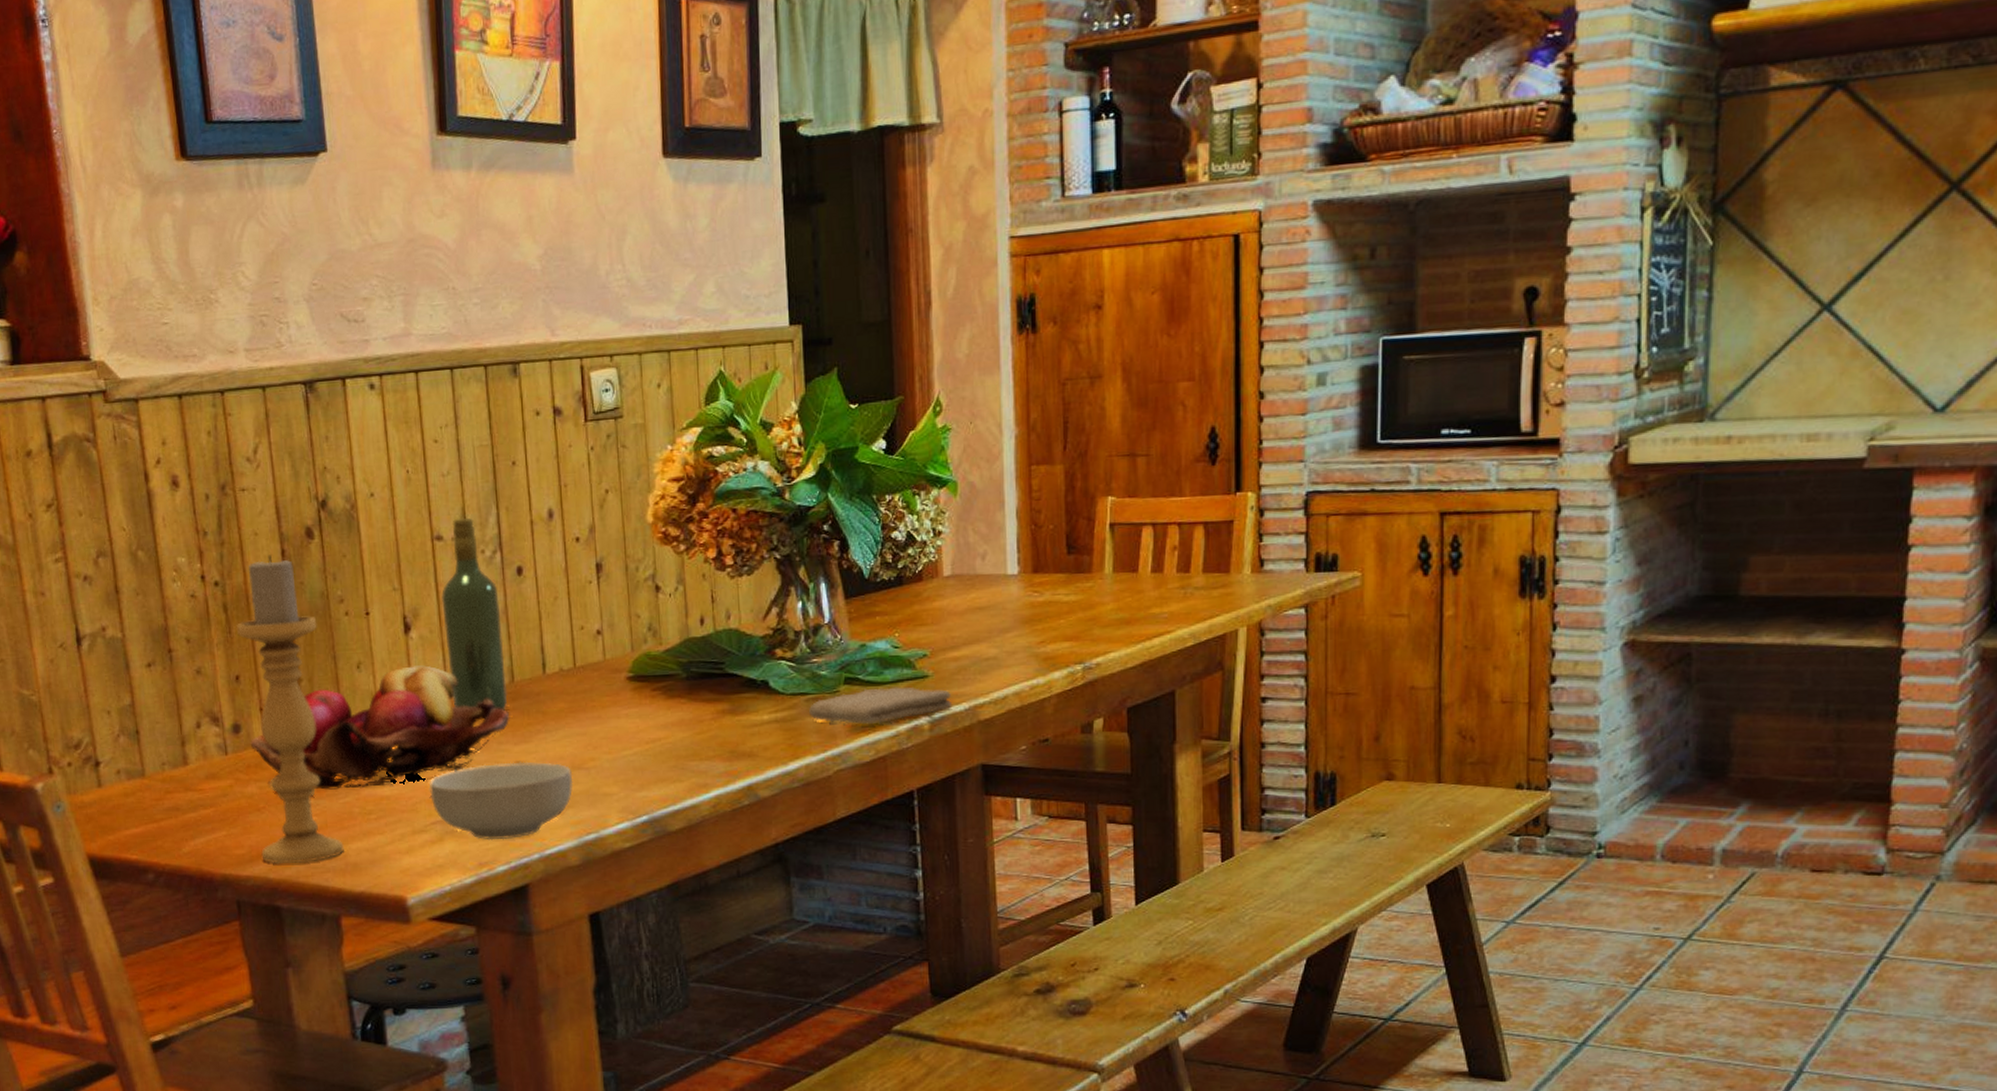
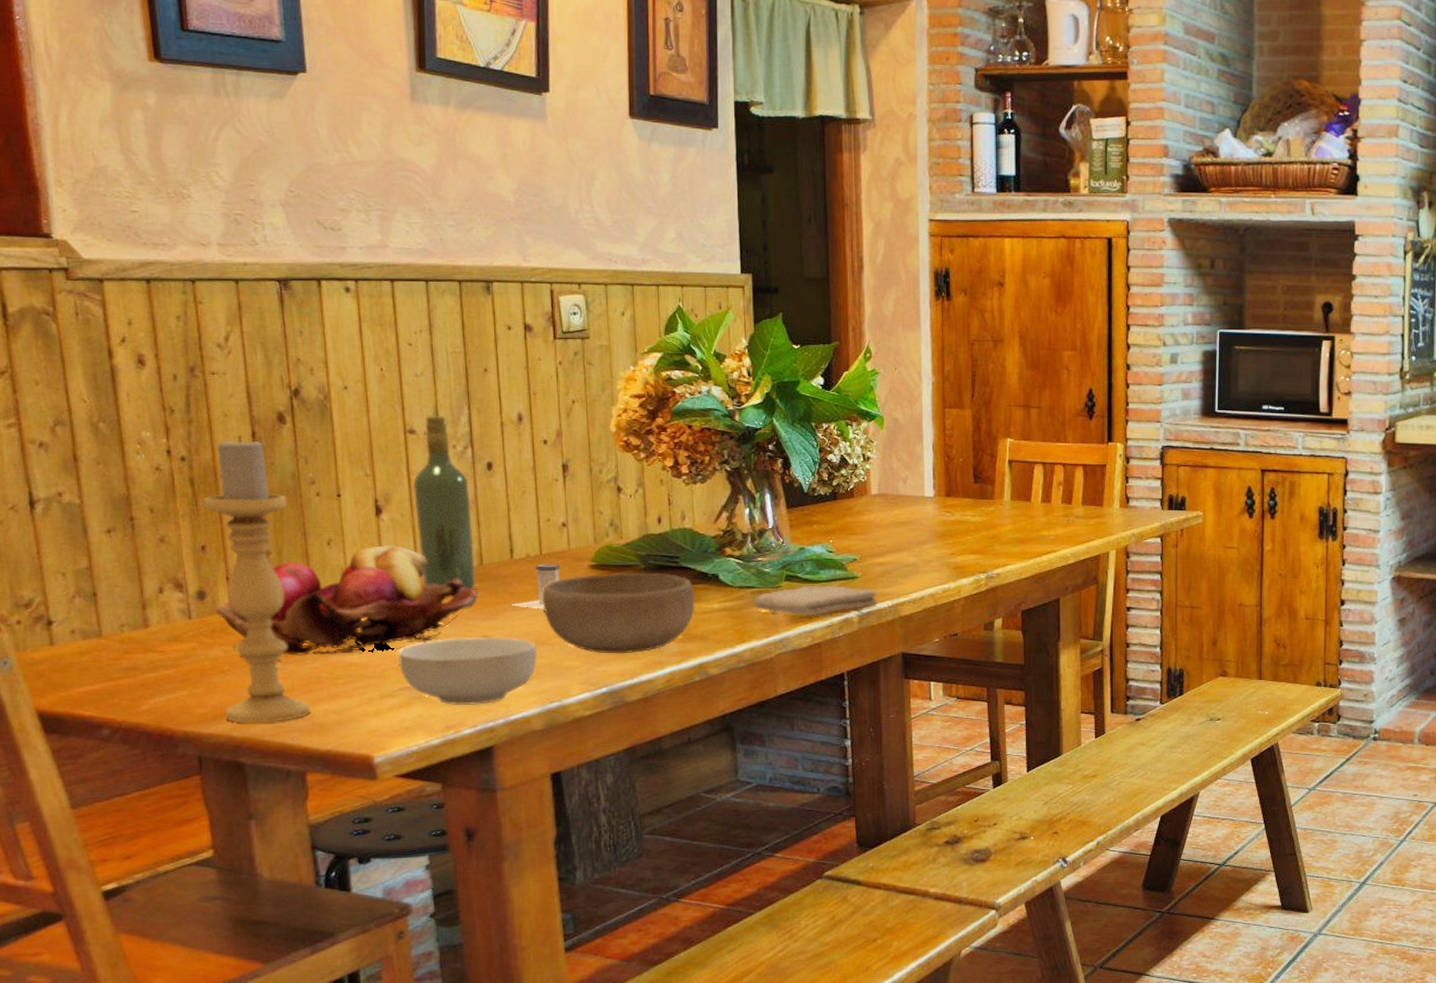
salt shaker: none [544,677,596,729] -> present [511,563,561,609]
bowl: none [577,681,743,778] -> present [542,572,695,654]

